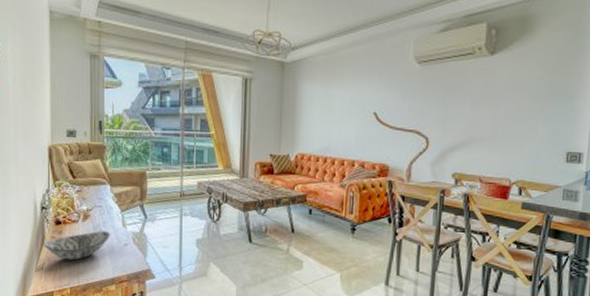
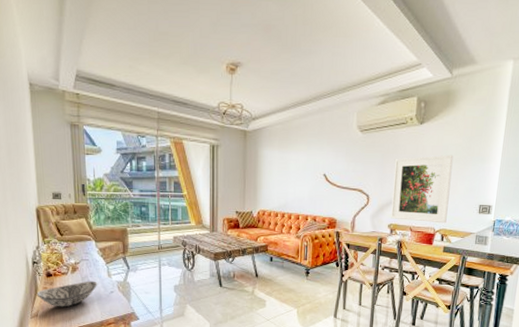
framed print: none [455,90,533,174] -> present [391,154,454,224]

